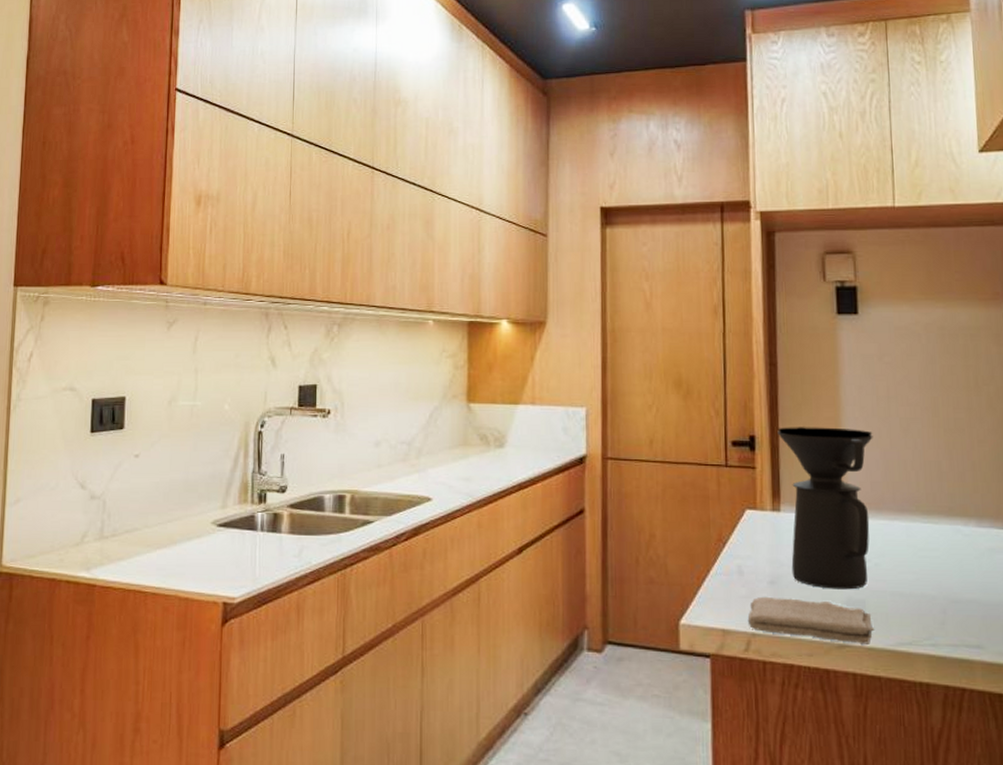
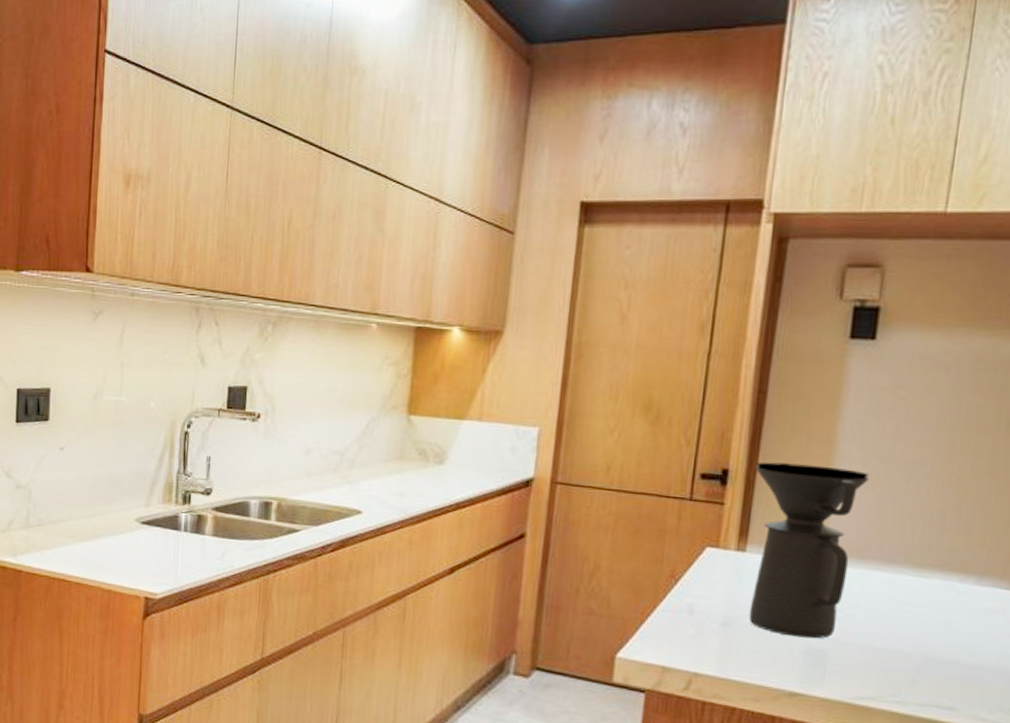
washcloth: present [747,596,874,644] -> none [691,637,833,695]

